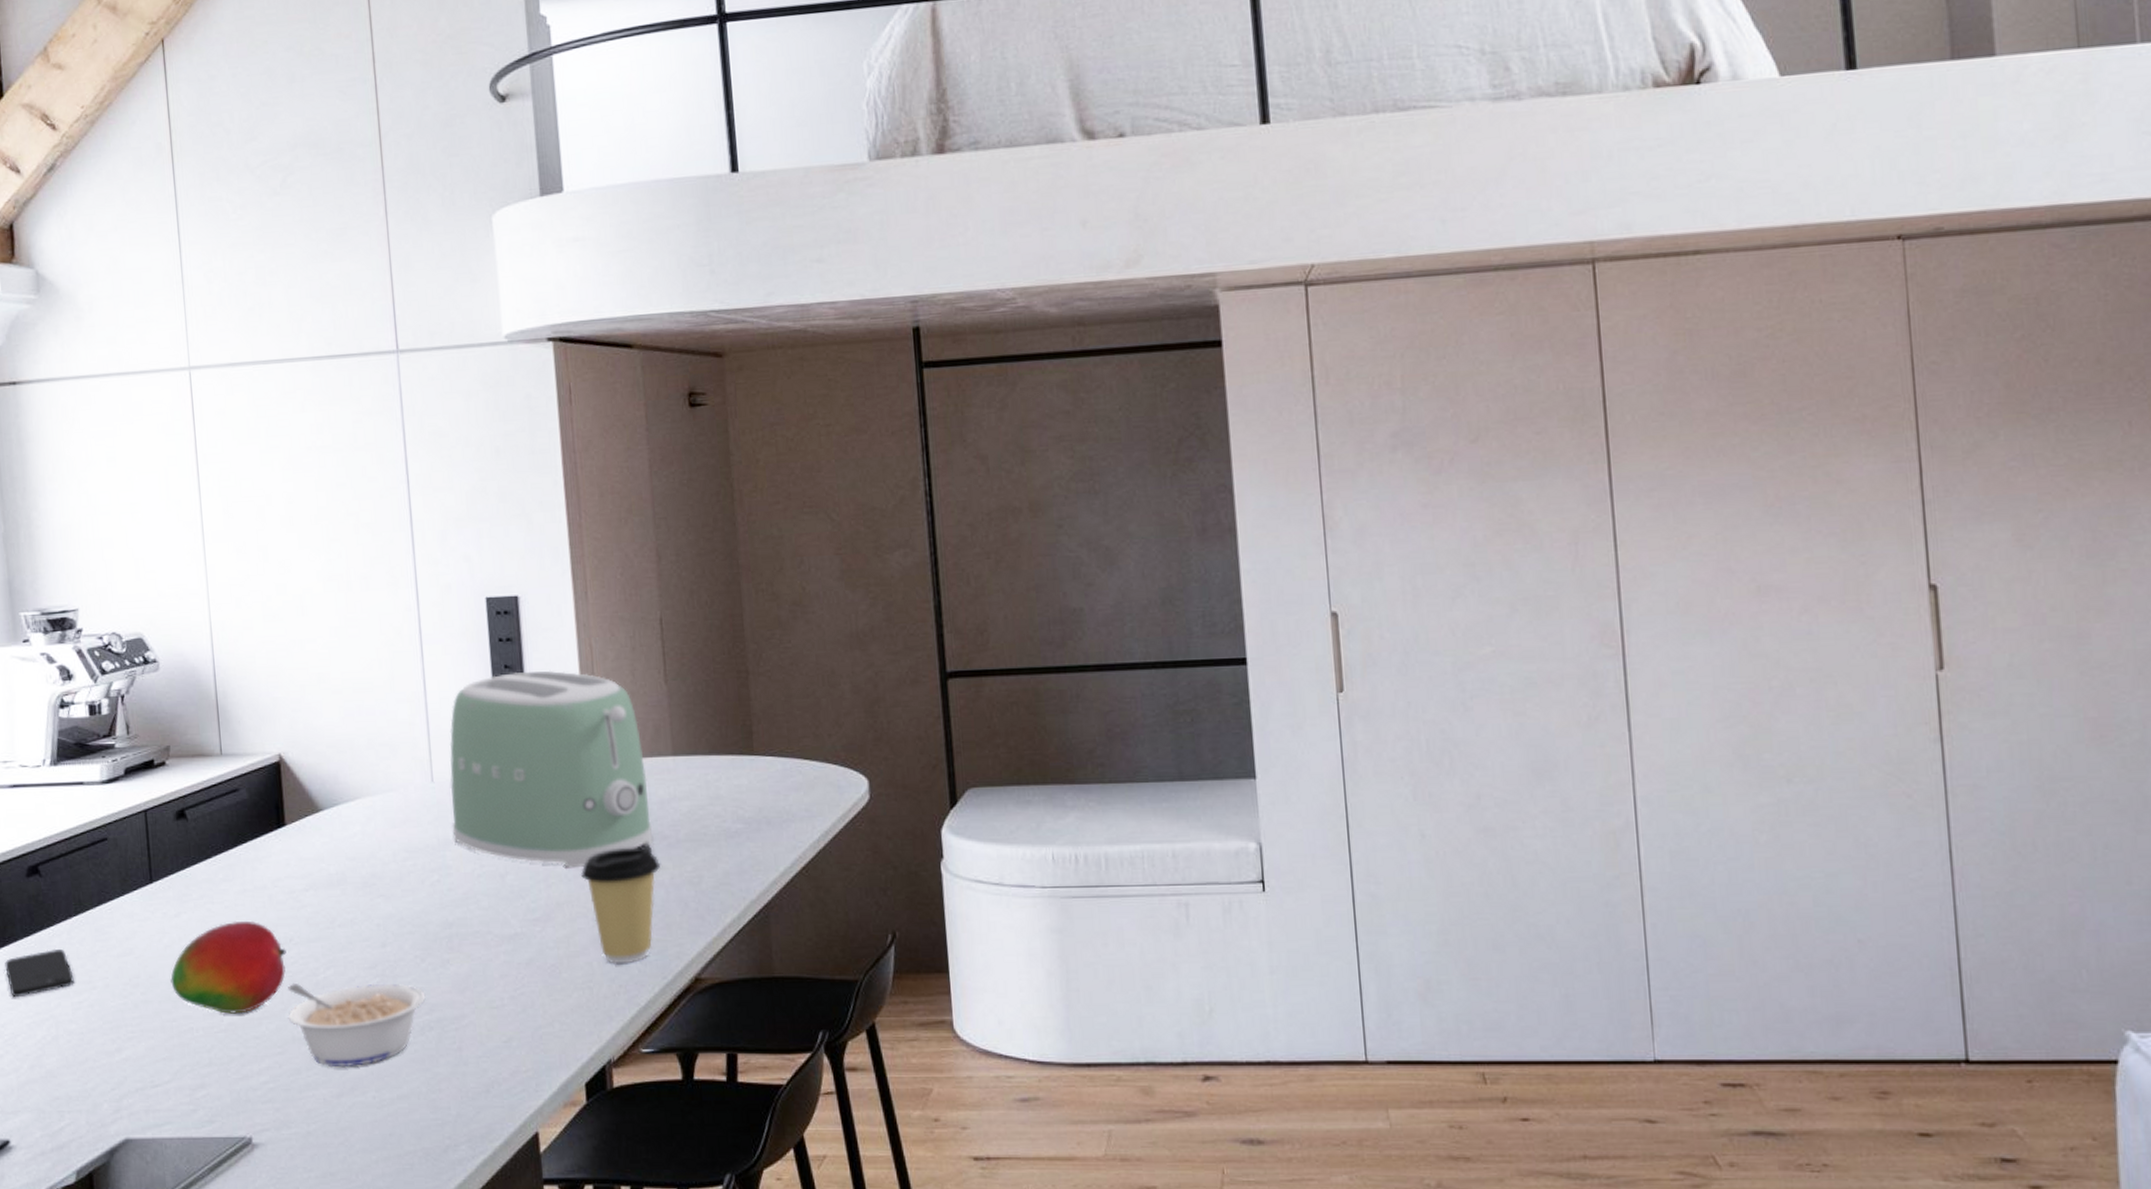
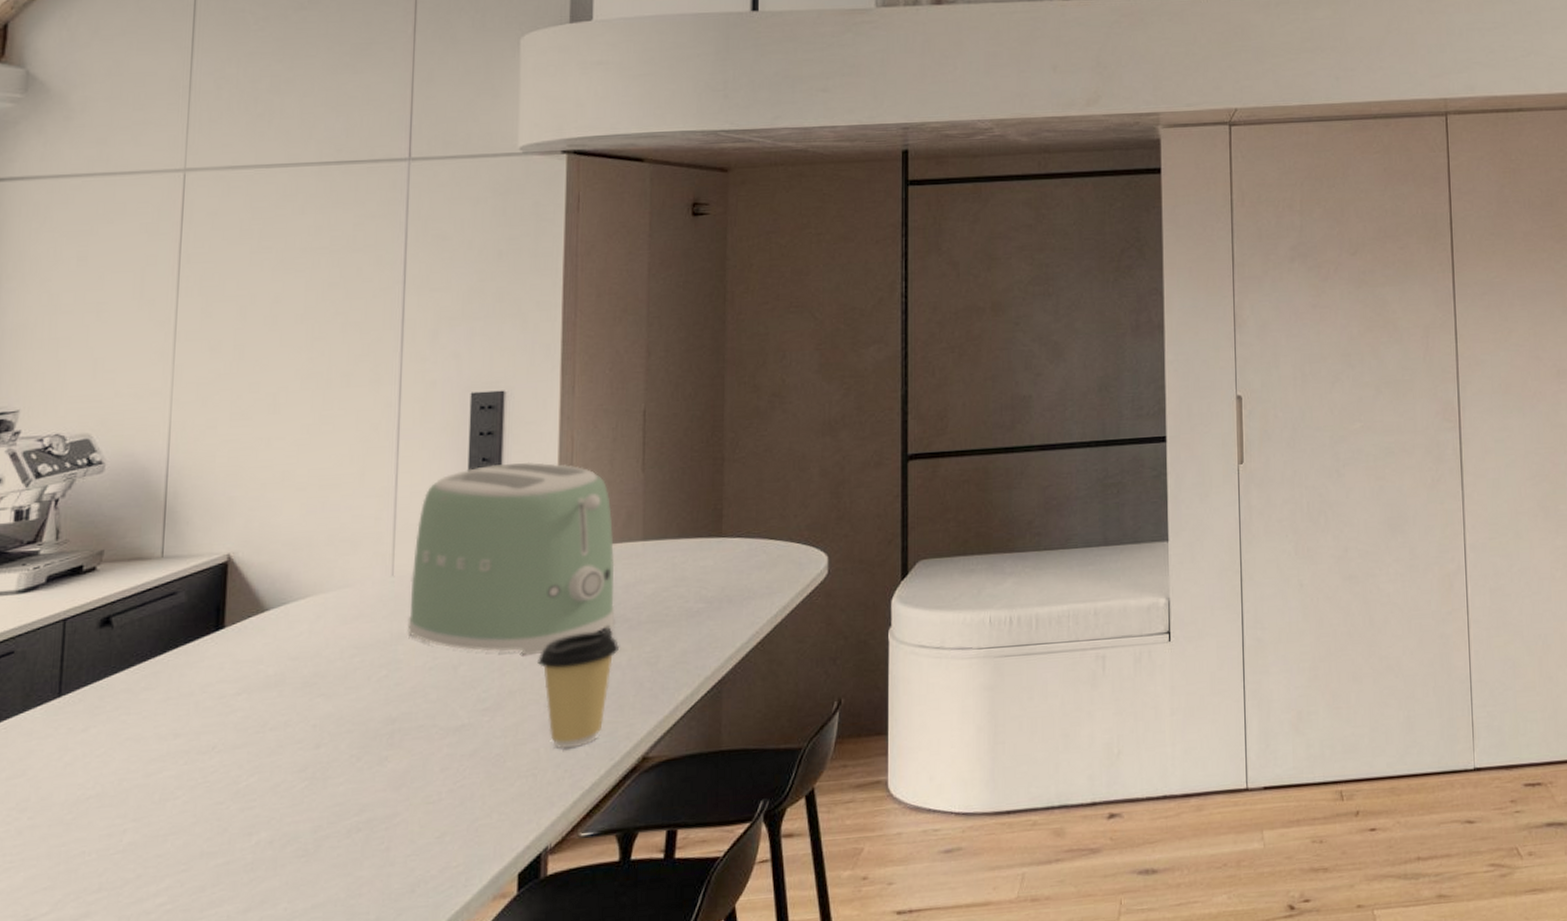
fruit: present [170,920,286,1014] -> none [66,730,207,833]
legume: present [288,982,426,1068] -> none [198,786,357,881]

